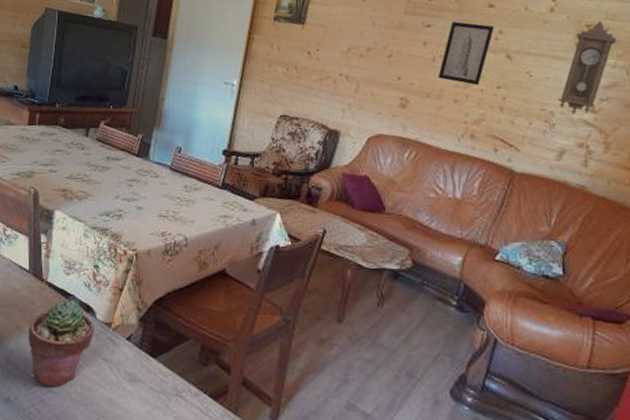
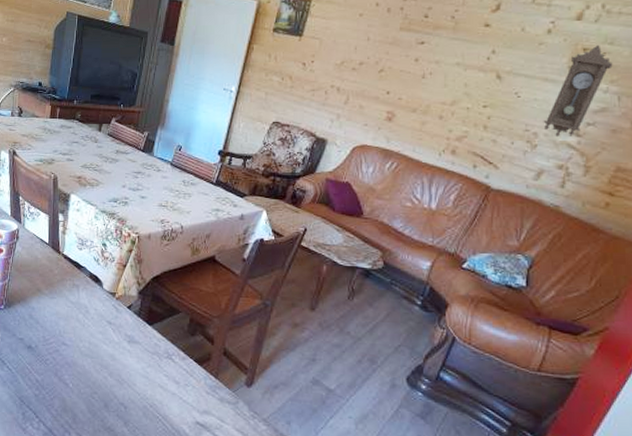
potted succulent: present [27,300,95,388] -> none [46,271,102,341]
wall art: present [438,21,495,86] -> none [426,39,488,104]

